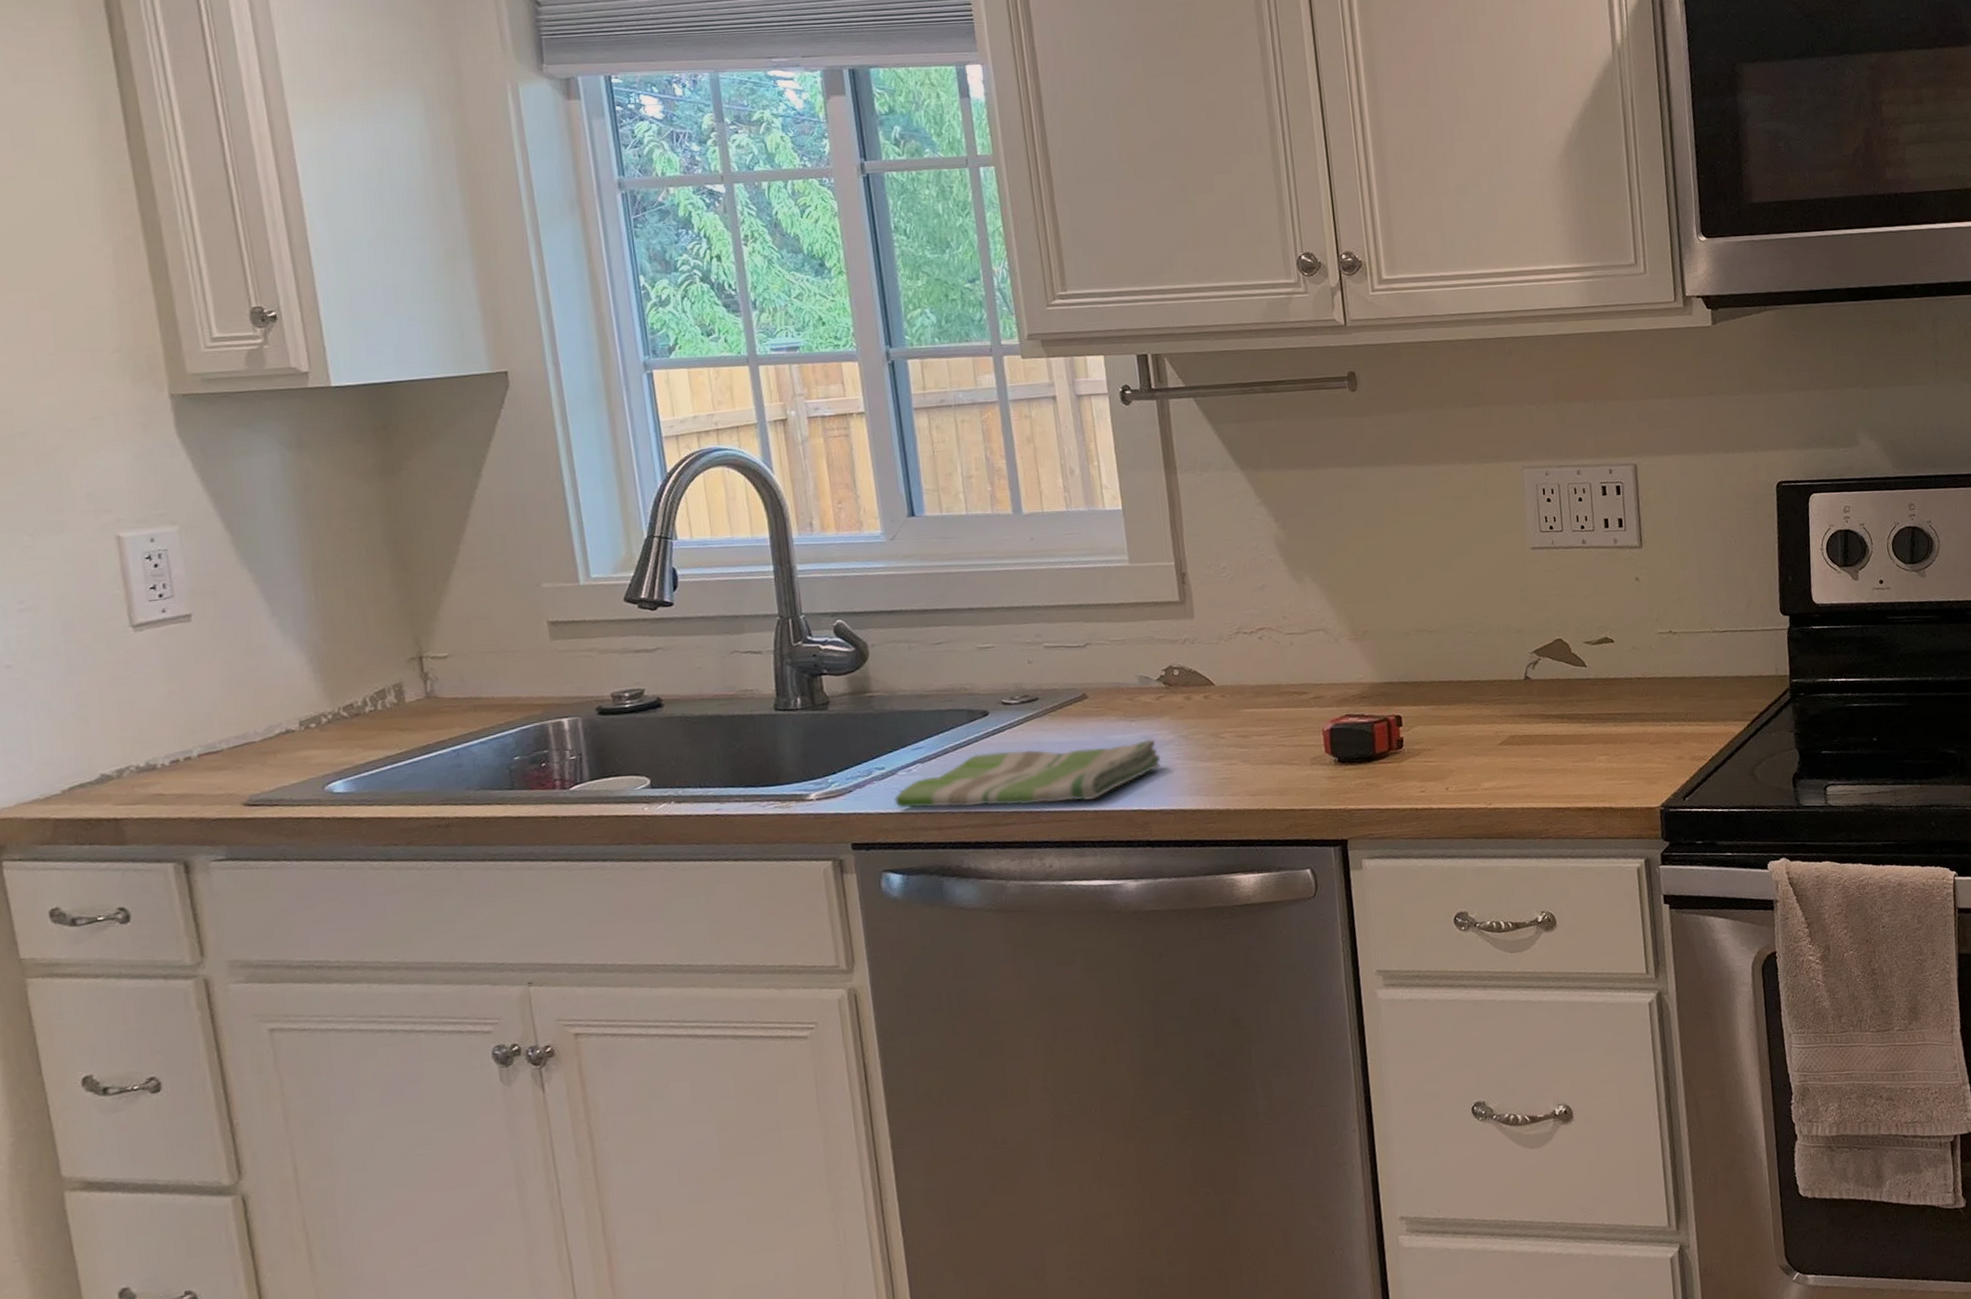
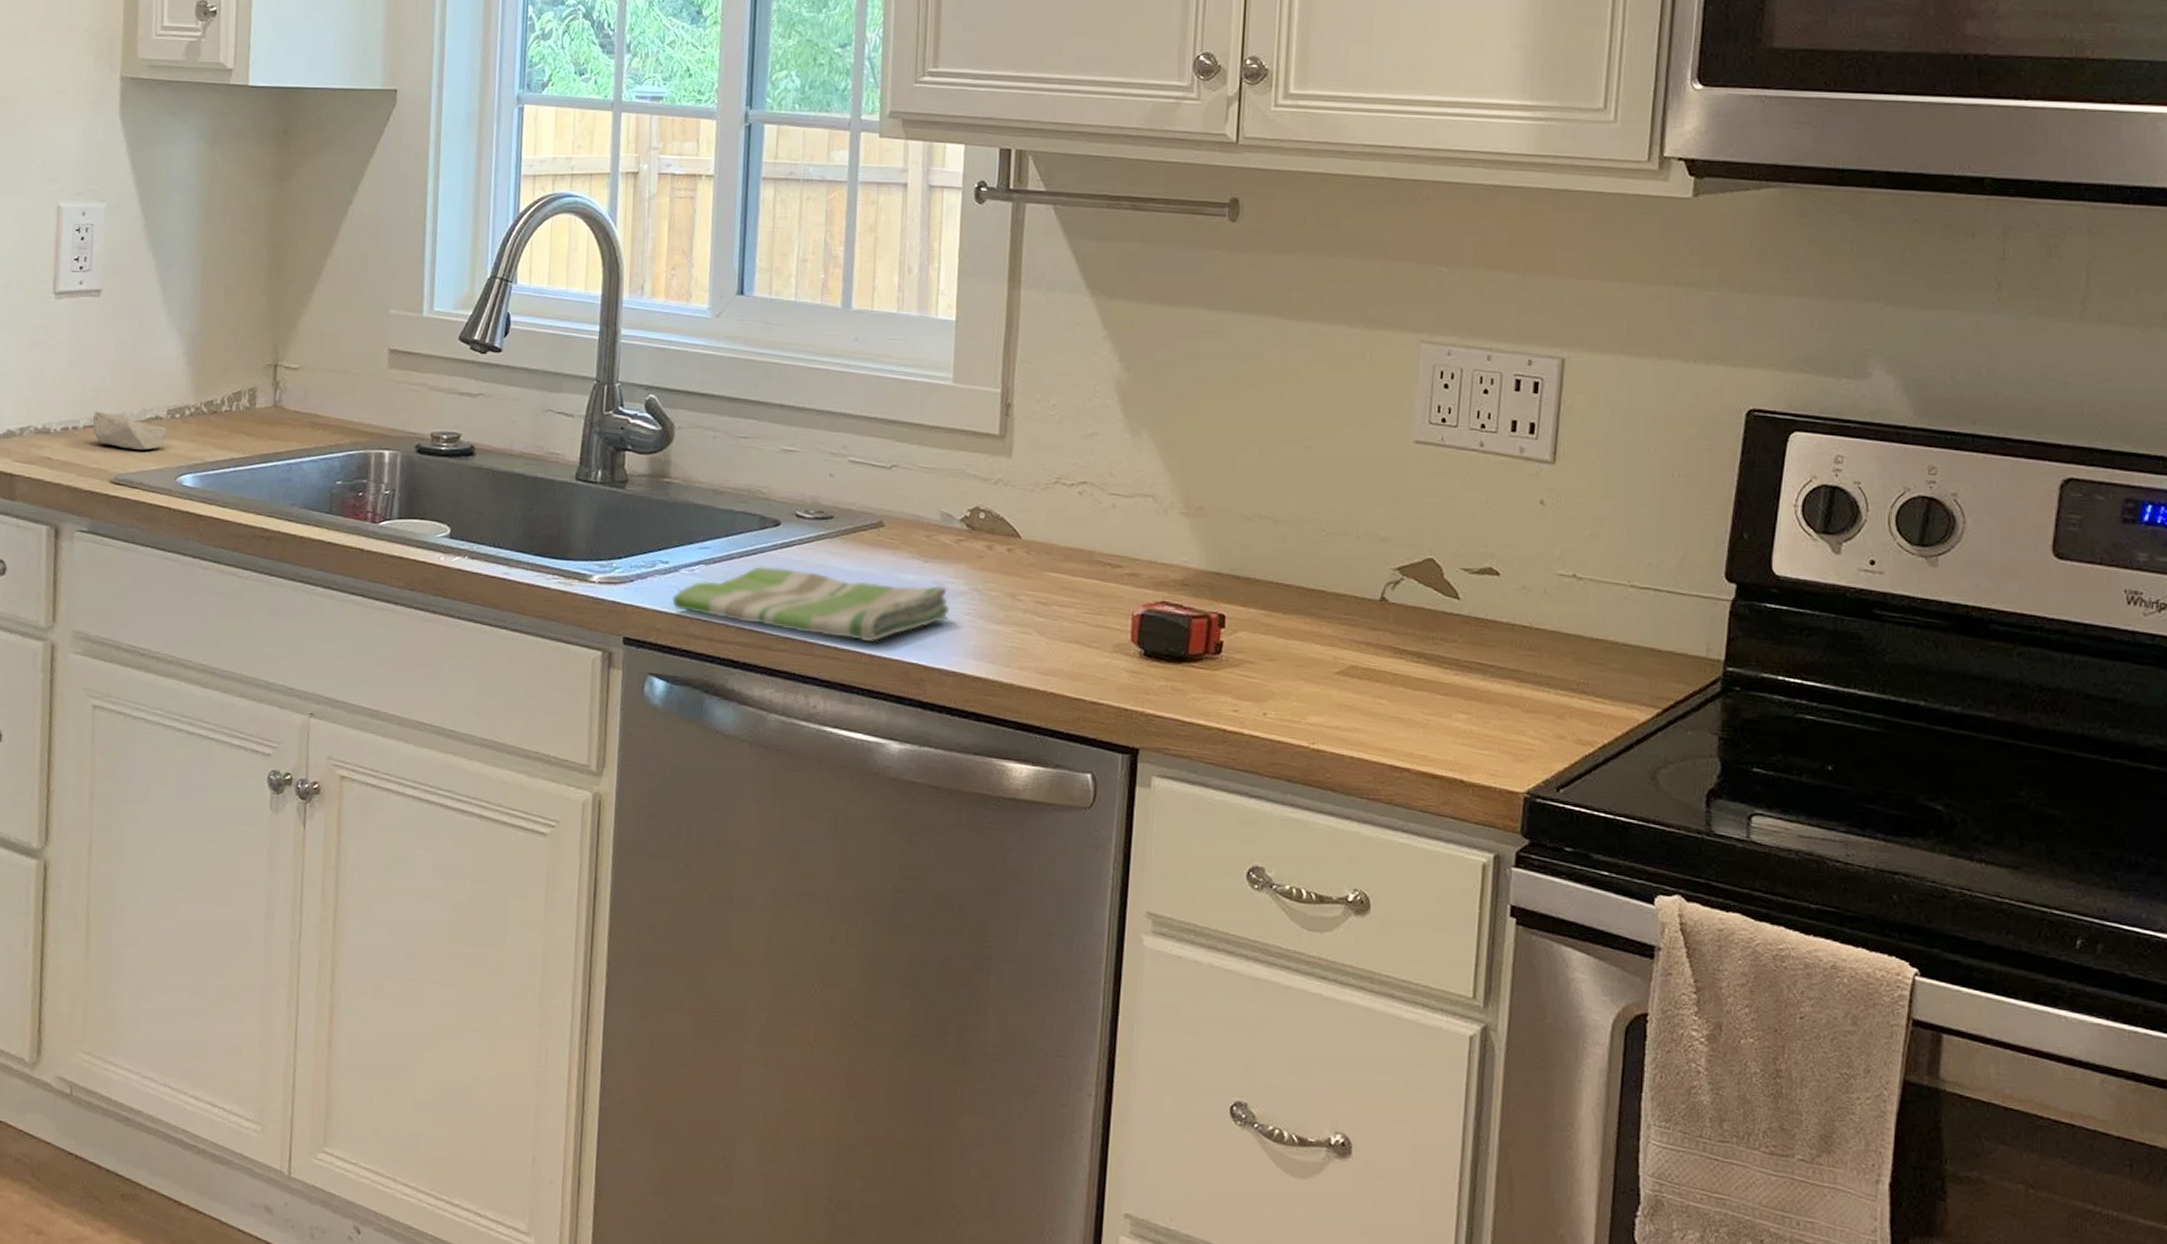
soap bar: none [208,736,303,769] -> present [93,410,167,450]

